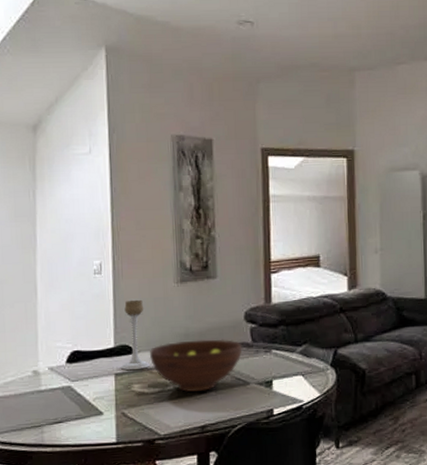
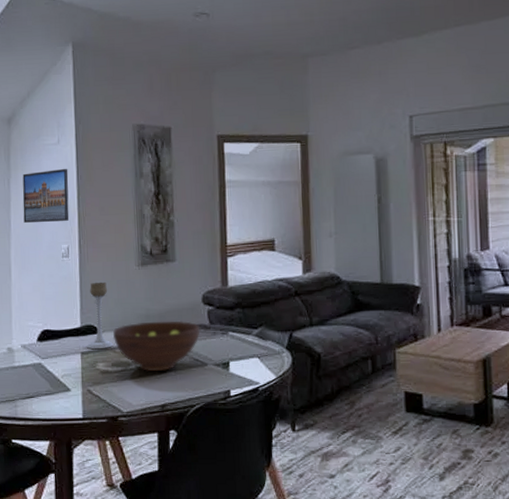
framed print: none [50,179,102,237] -> present [22,168,70,223]

